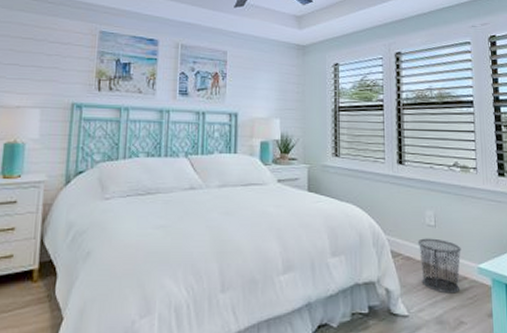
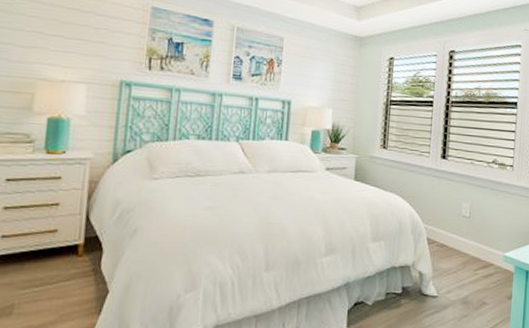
waste bin: present [417,238,461,294] -> none [452,228,491,278]

